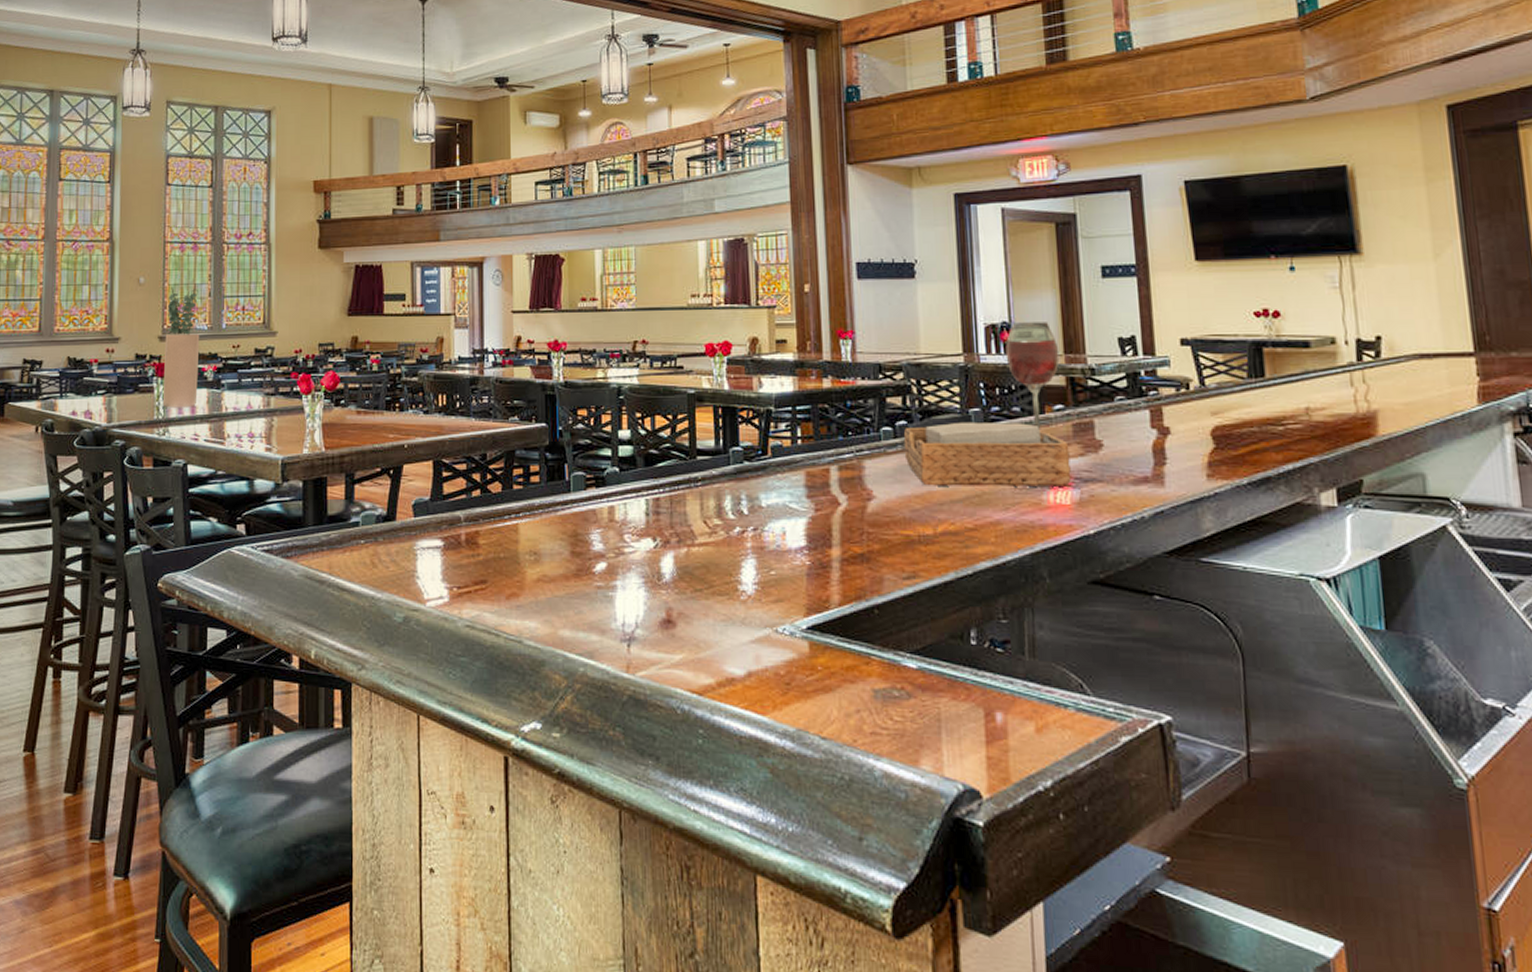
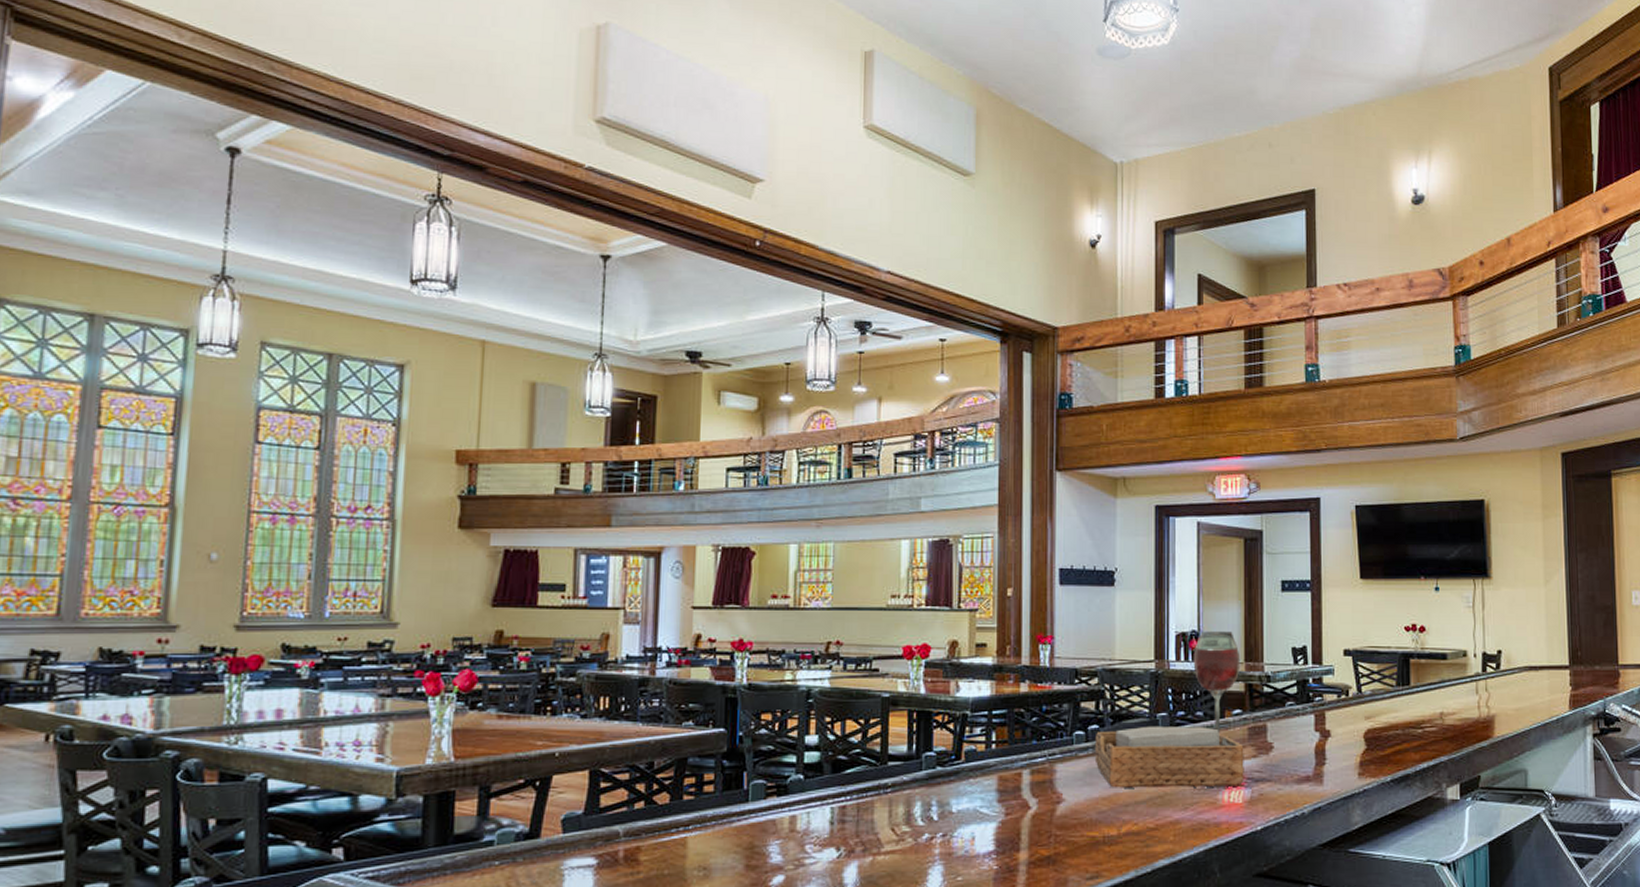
vase: present [162,283,200,408] -> none [236,563,295,711]

